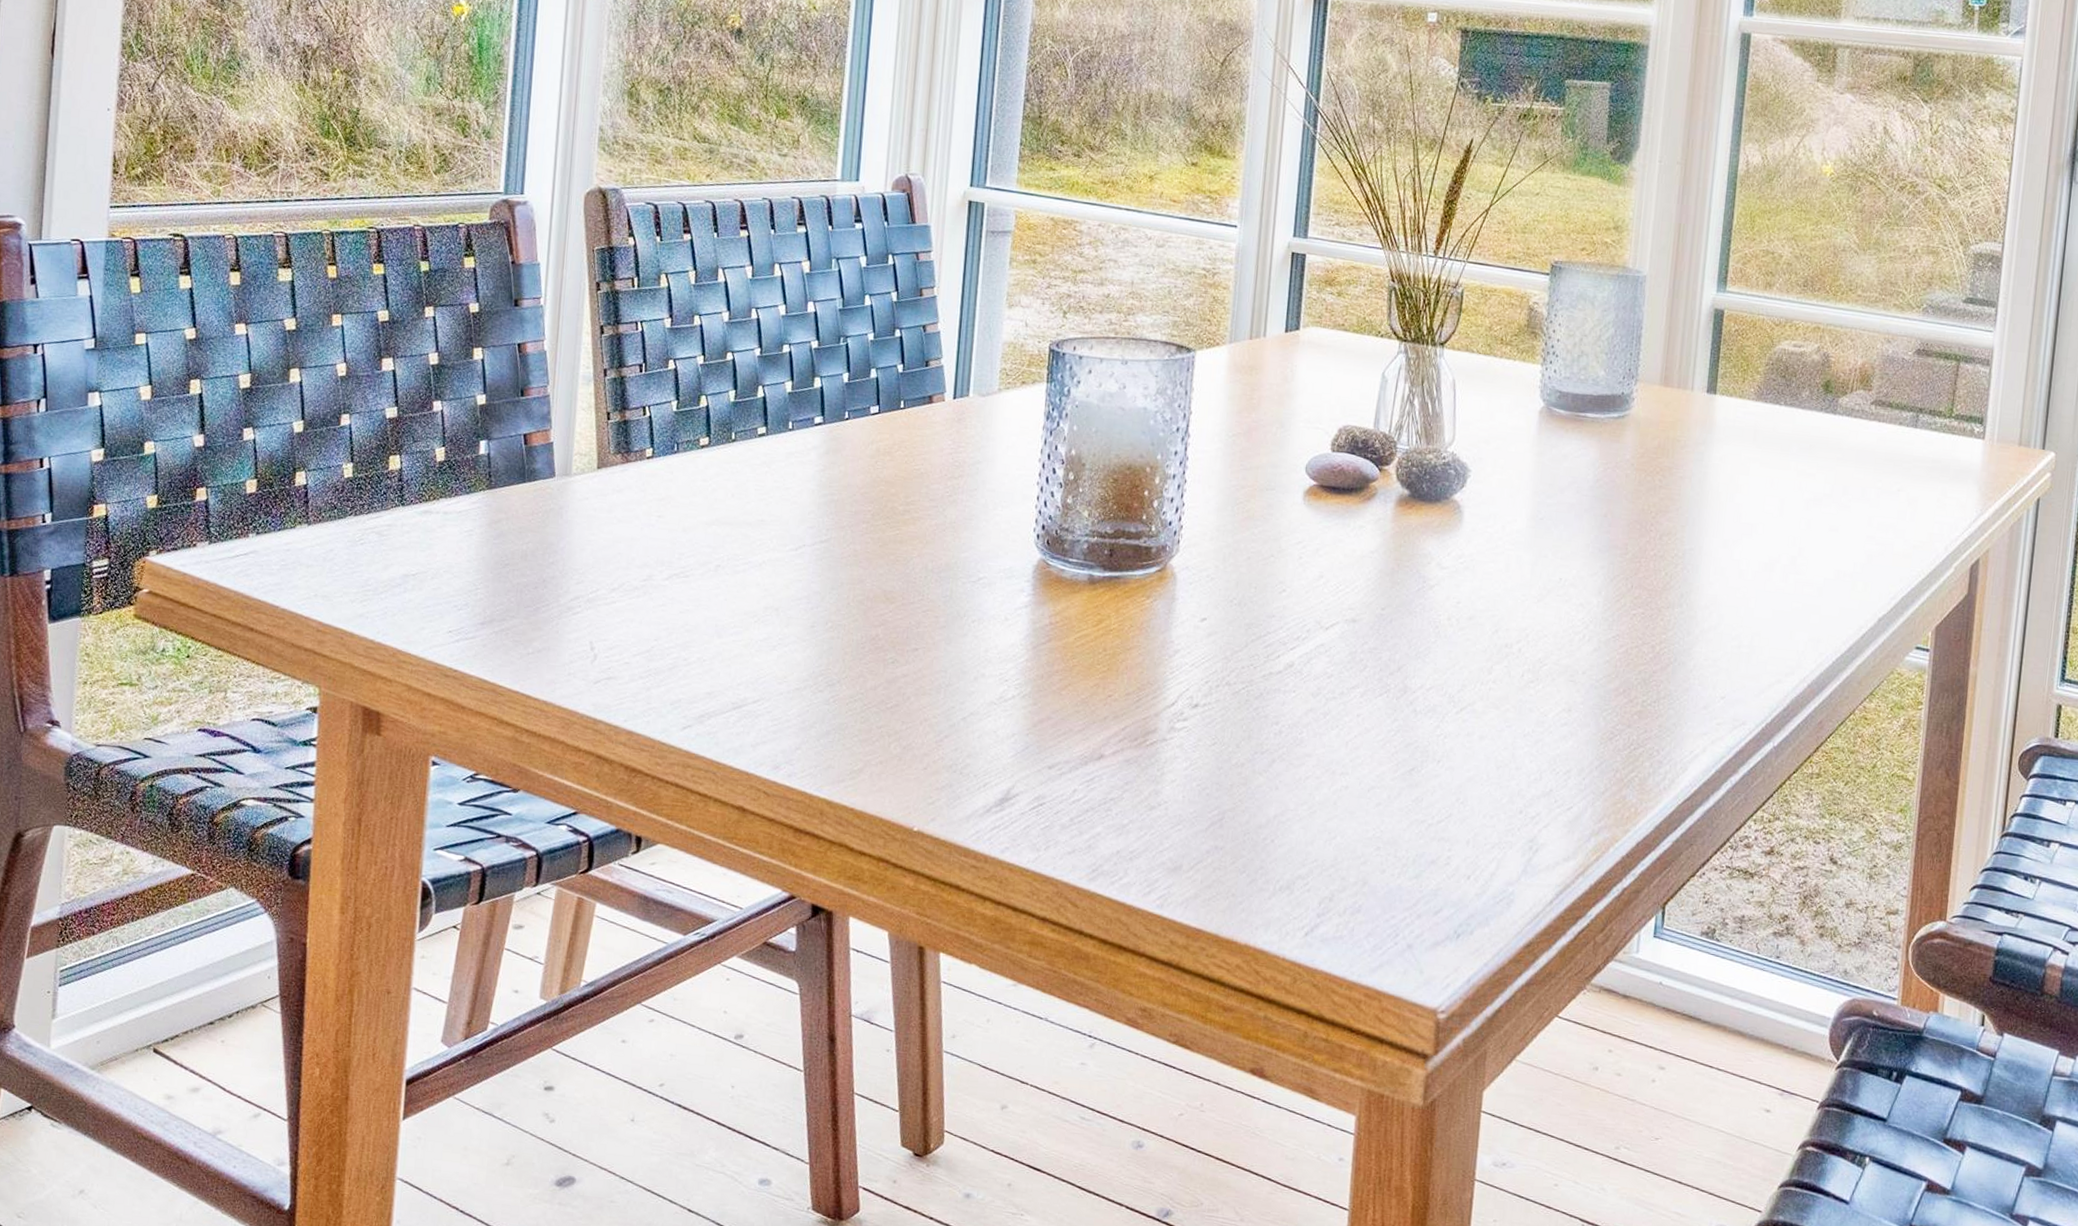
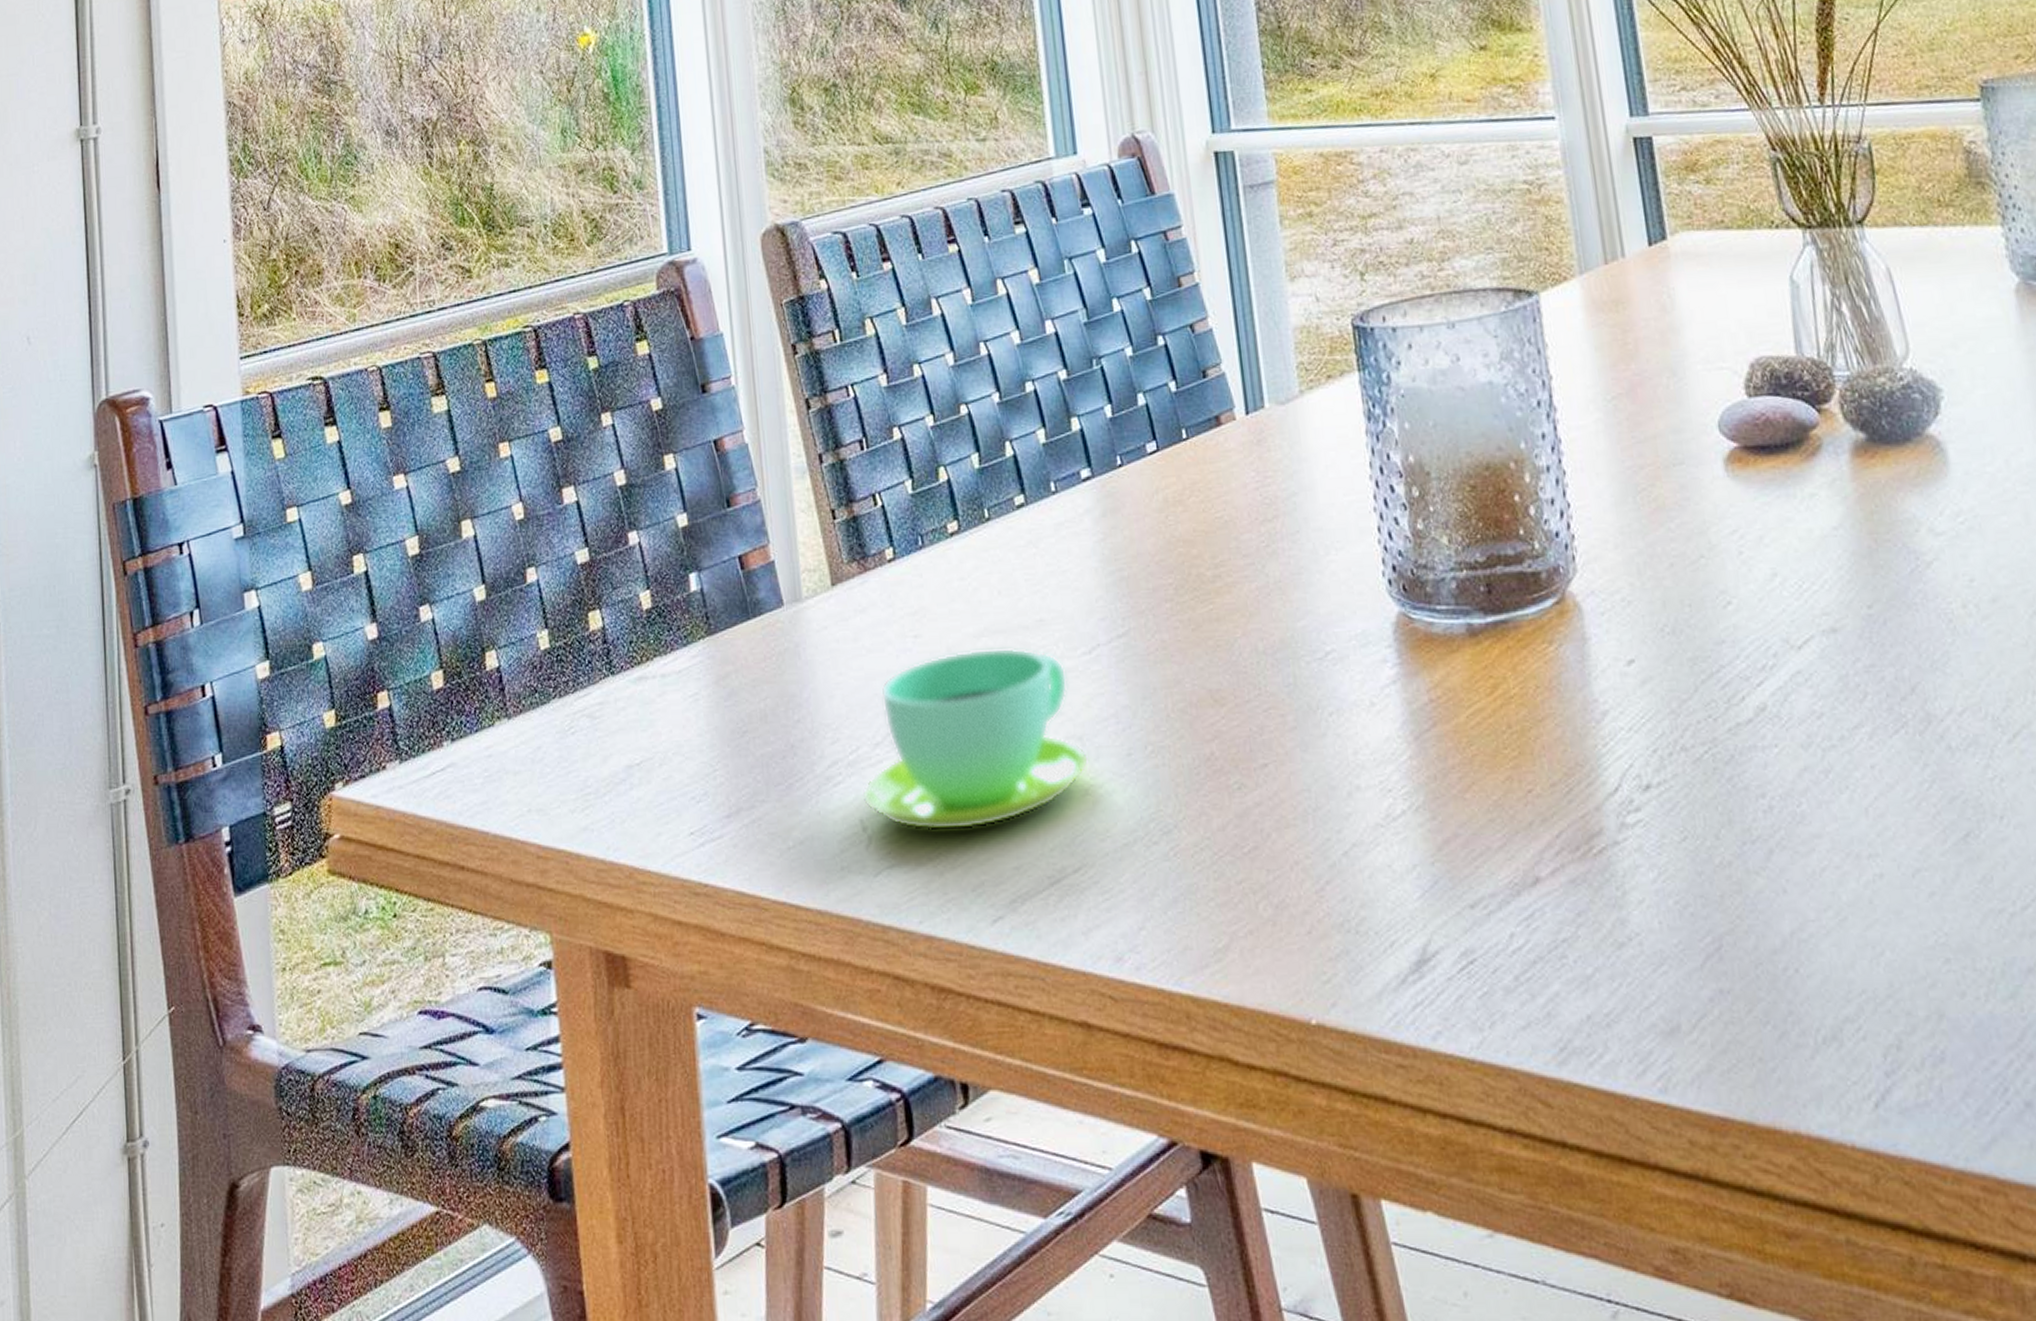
cup: none [594,532,781,661] -> present [862,647,1090,831]

